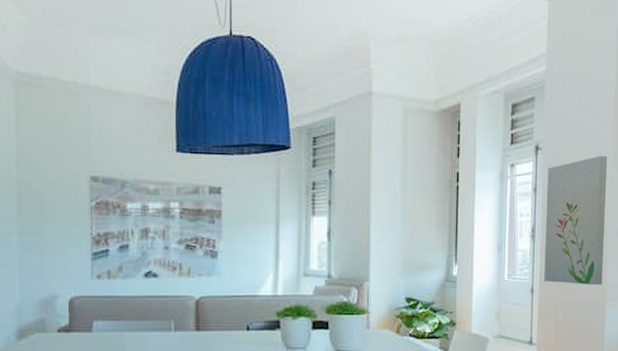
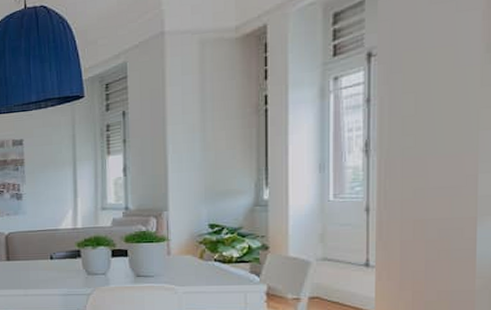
wall art: present [544,155,608,285] -> none [384,48,476,199]

